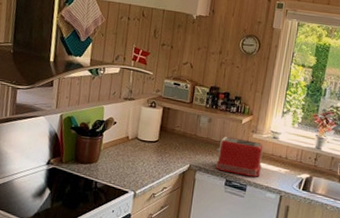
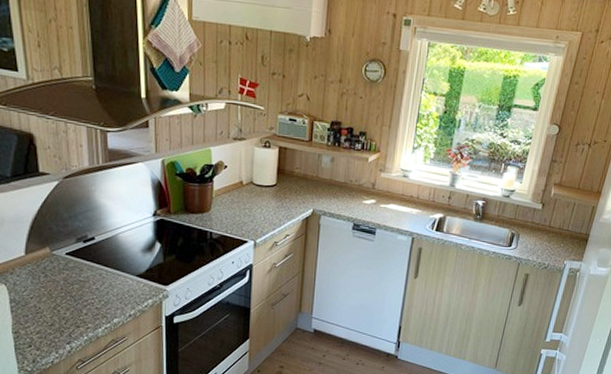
toaster: present [215,136,263,177] -> none [341,176,393,220]

